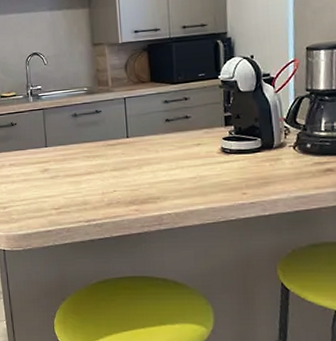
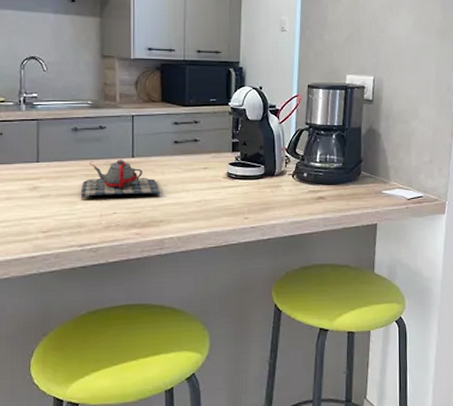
teapot: none [83,140,157,178] -> present [80,160,161,198]

